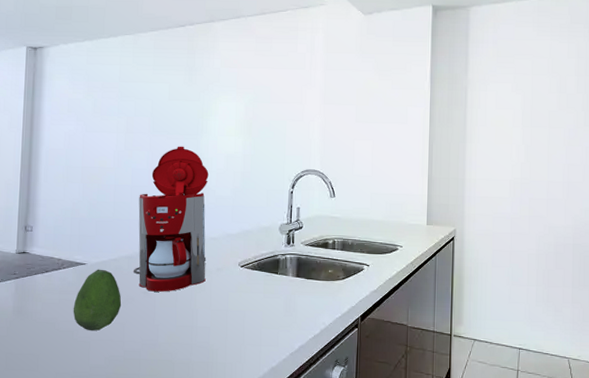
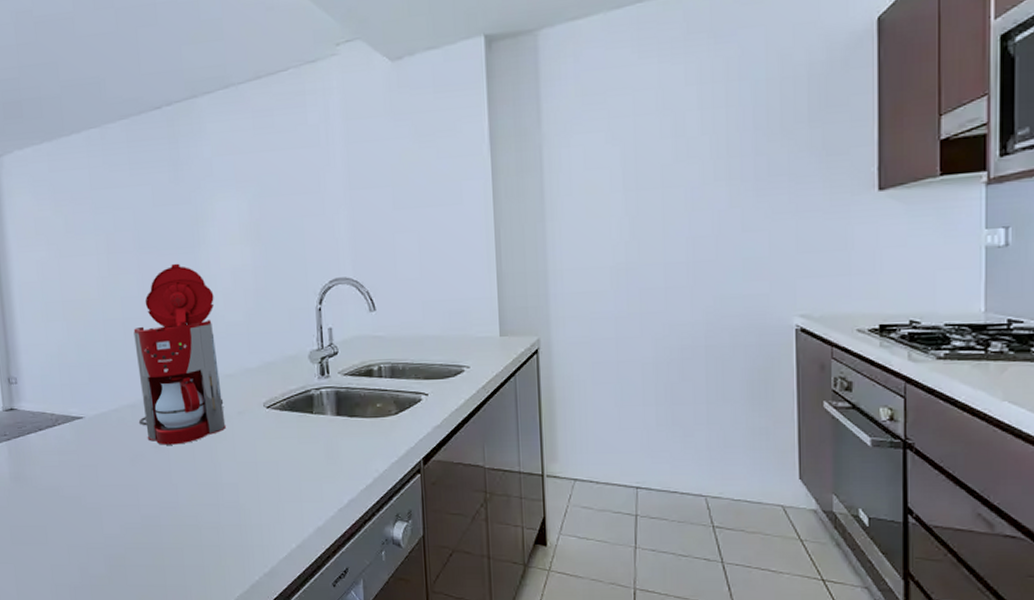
fruit: present [73,269,122,331] -> none [76,422,131,496]

